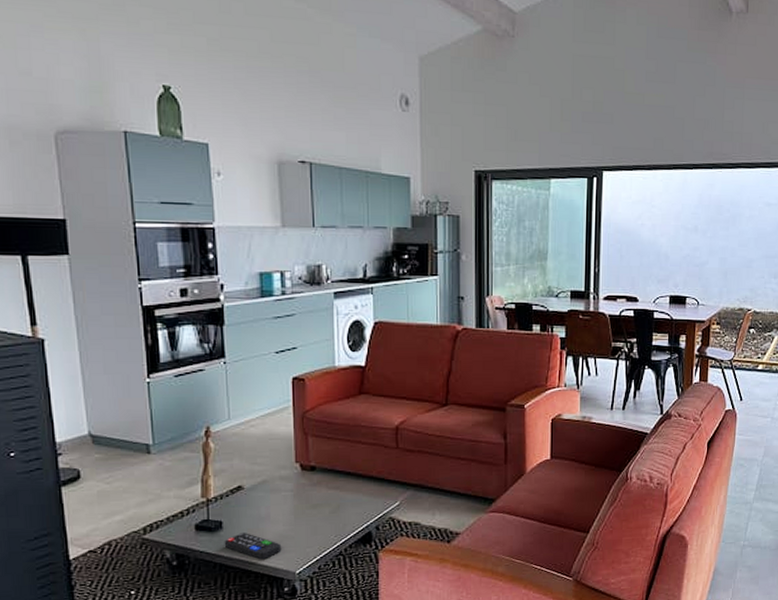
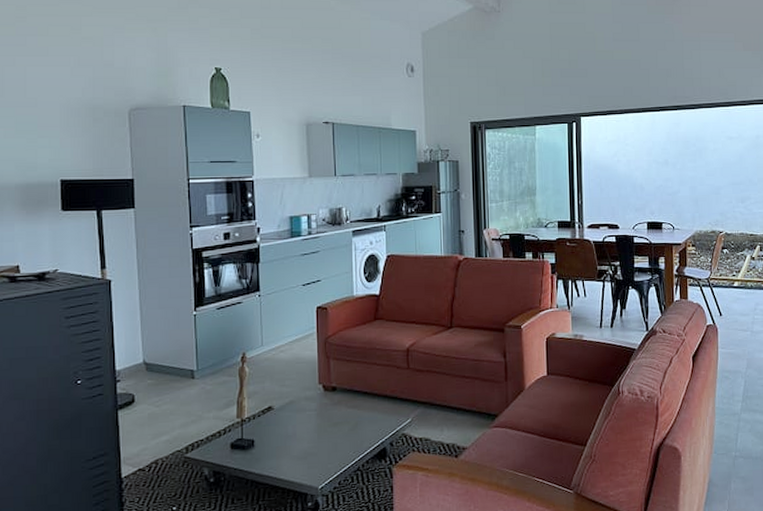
remote control: present [224,533,282,560] -> none [255,450,306,476]

